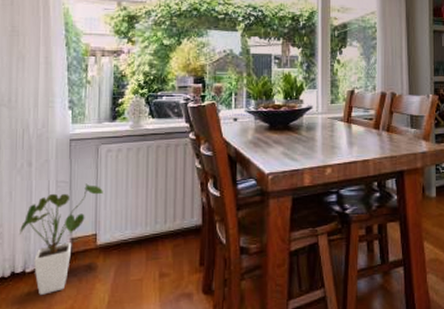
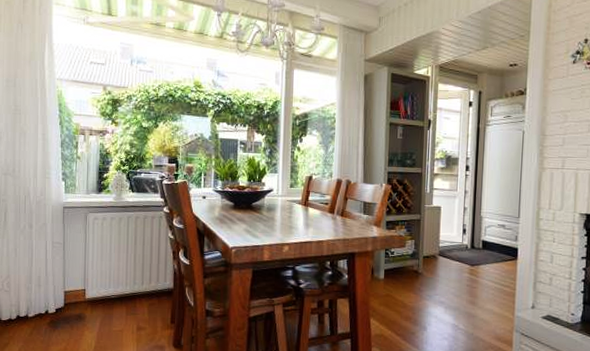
house plant: present [20,183,103,295] -> none [23,246,91,337]

